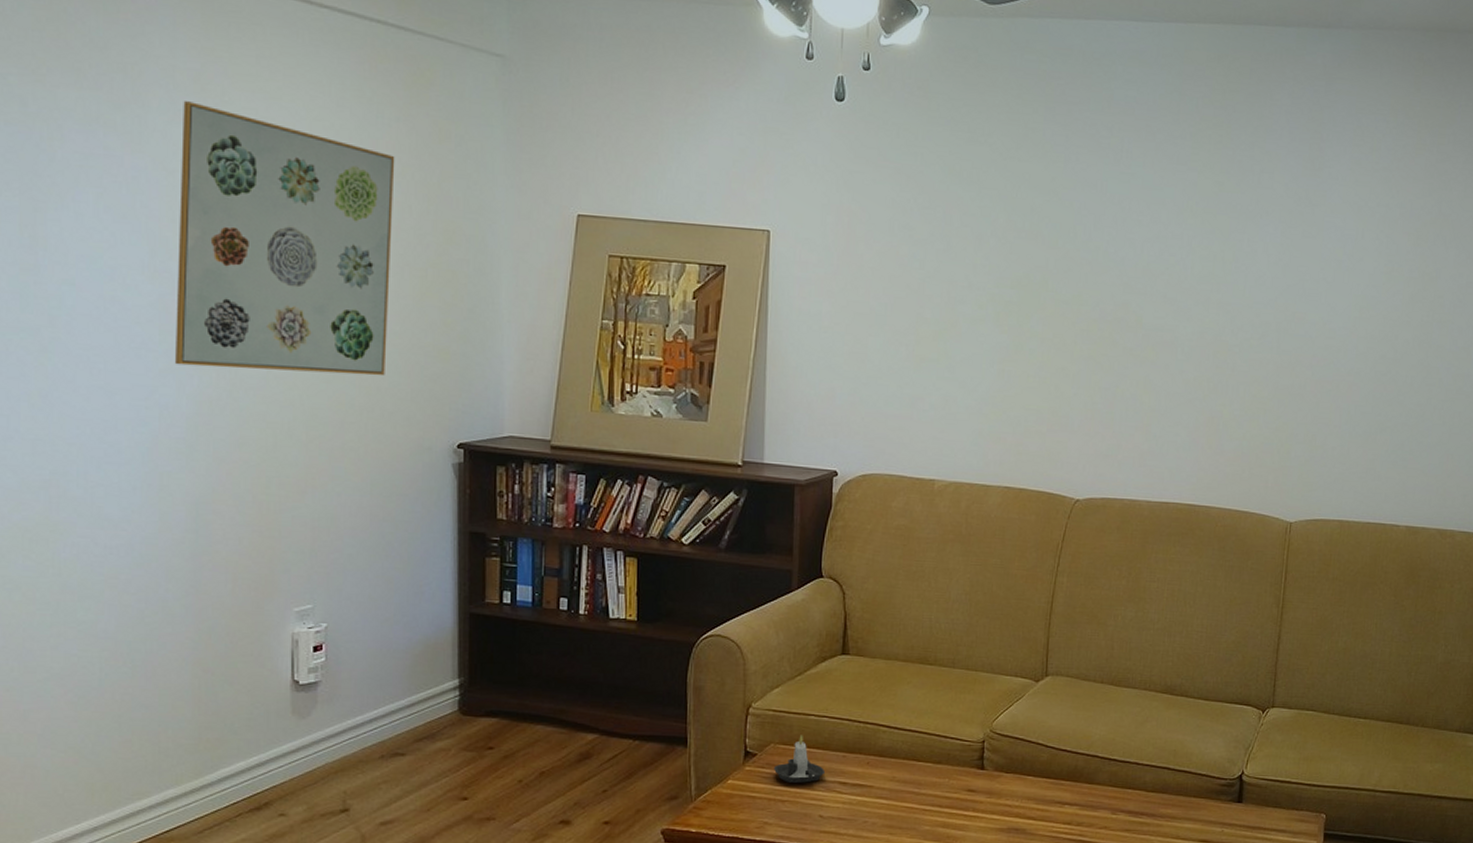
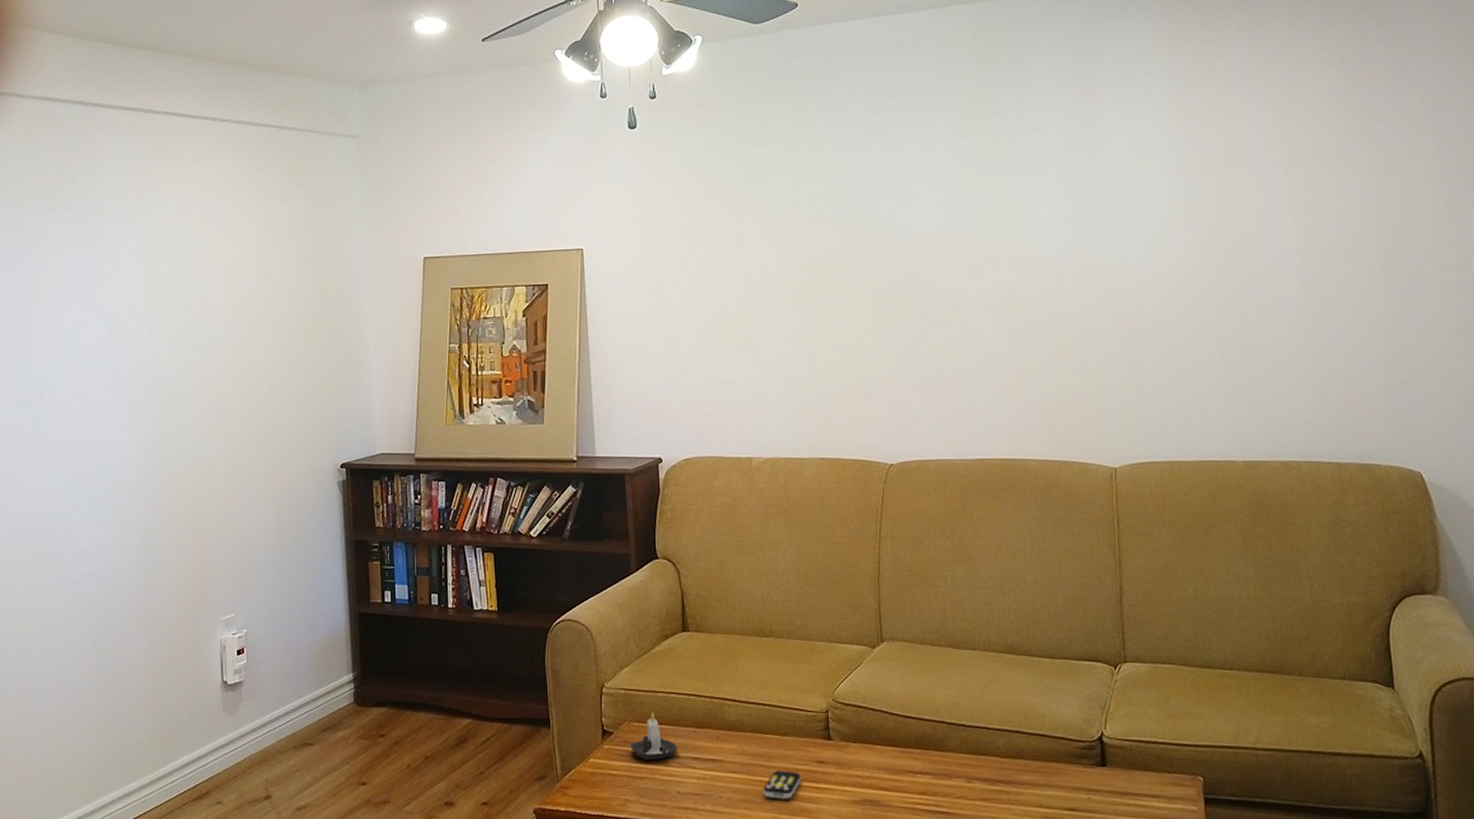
wall art: present [174,101,395,376] -> none [126,210,282,420]
remote control: none [909,797,951,826] -> present [763,770,802,799]

